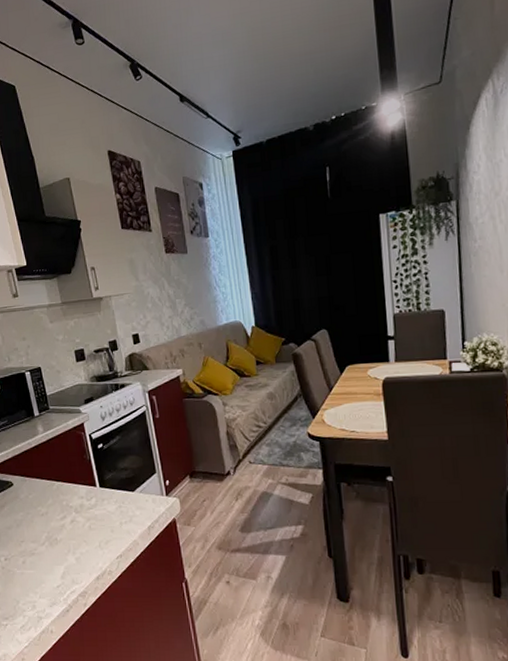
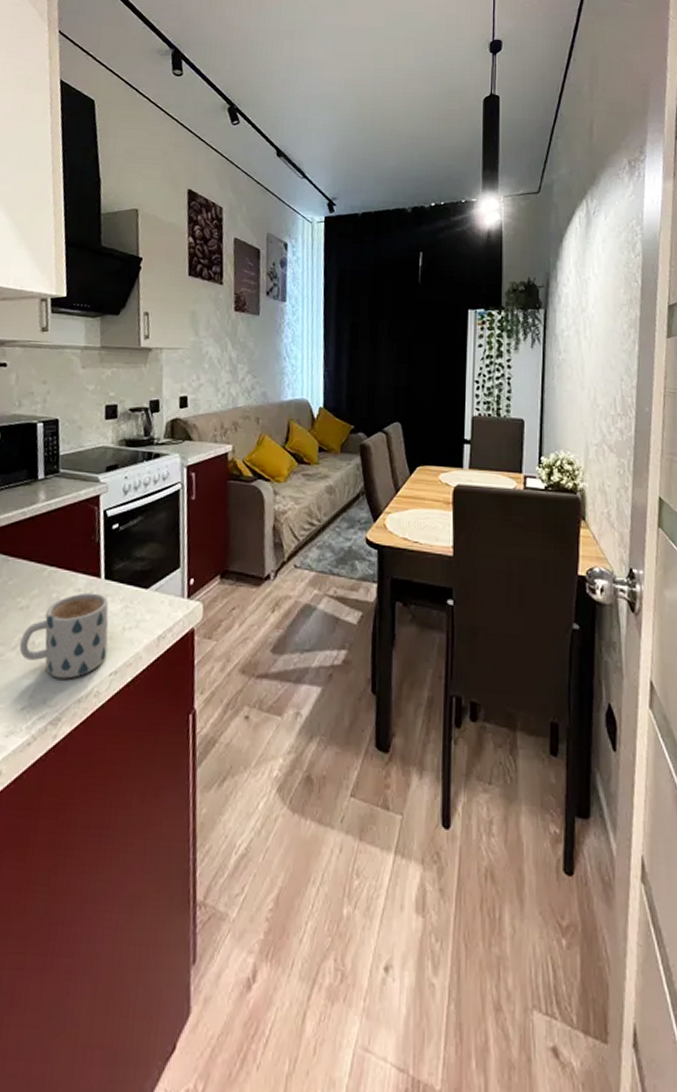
mug: none [46,498,112,563] -> present [19,592,109,679]

